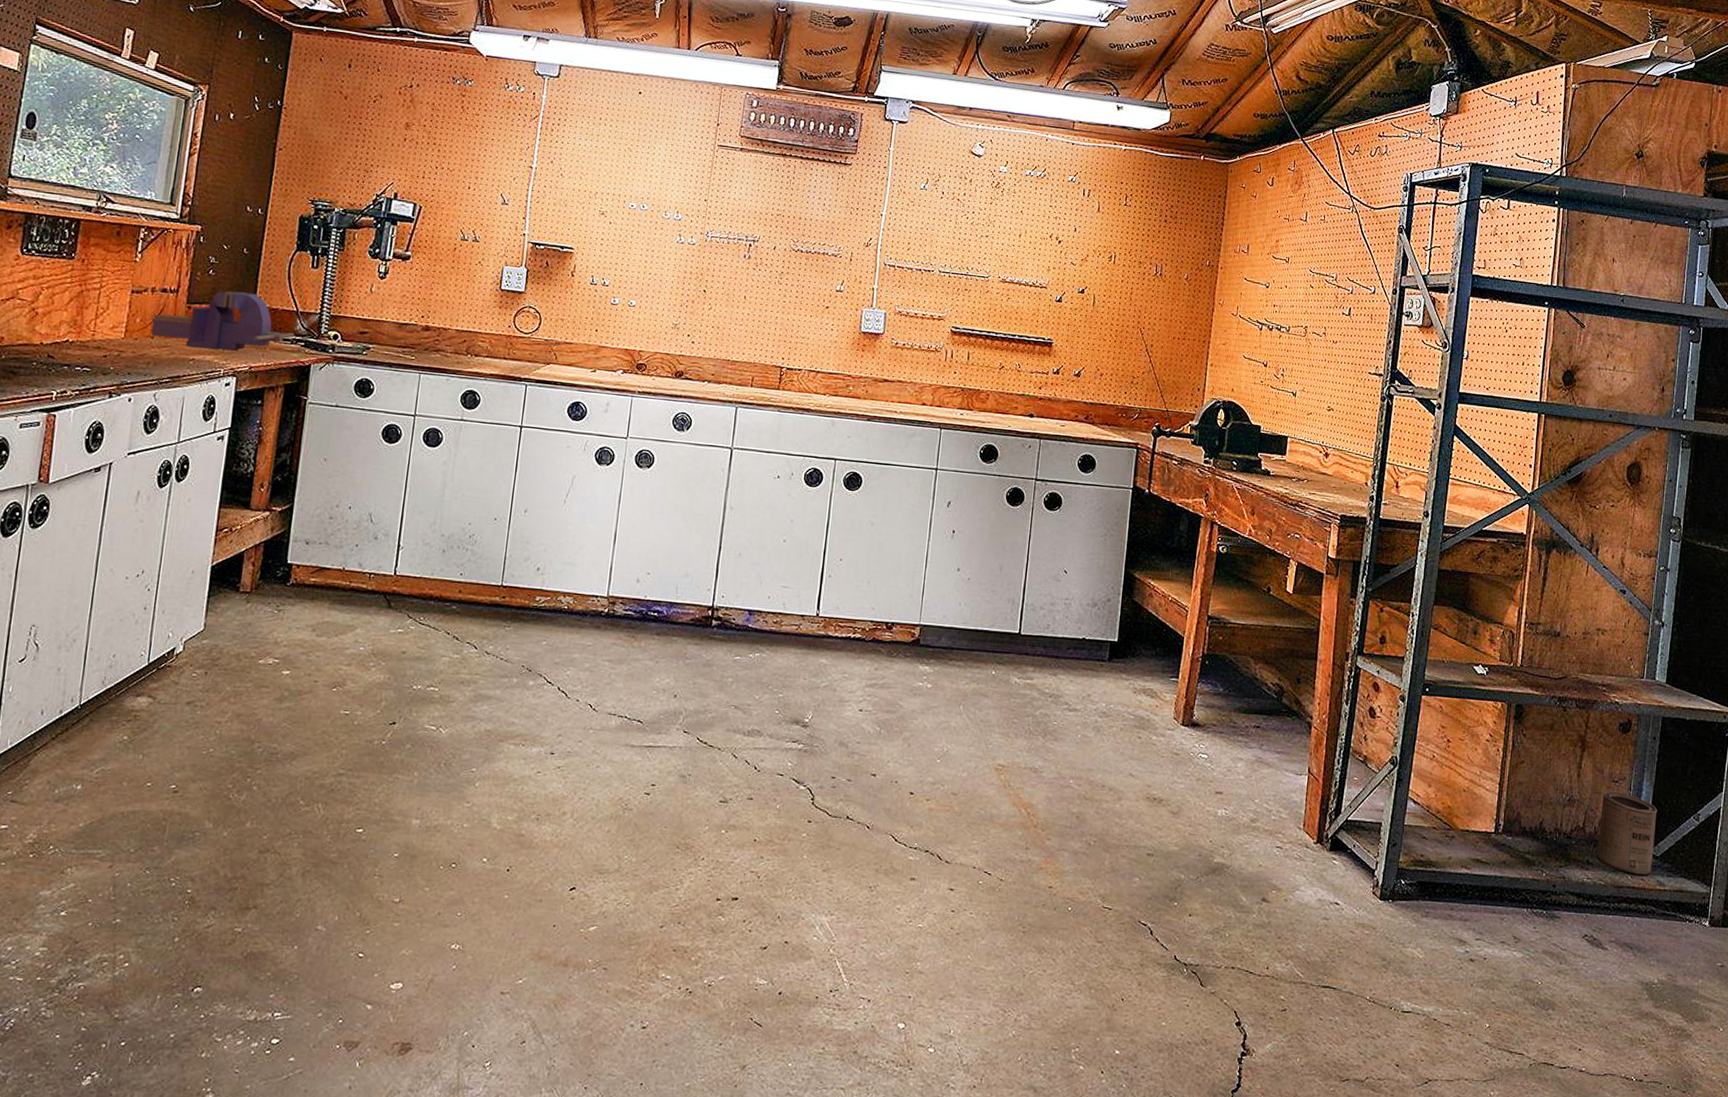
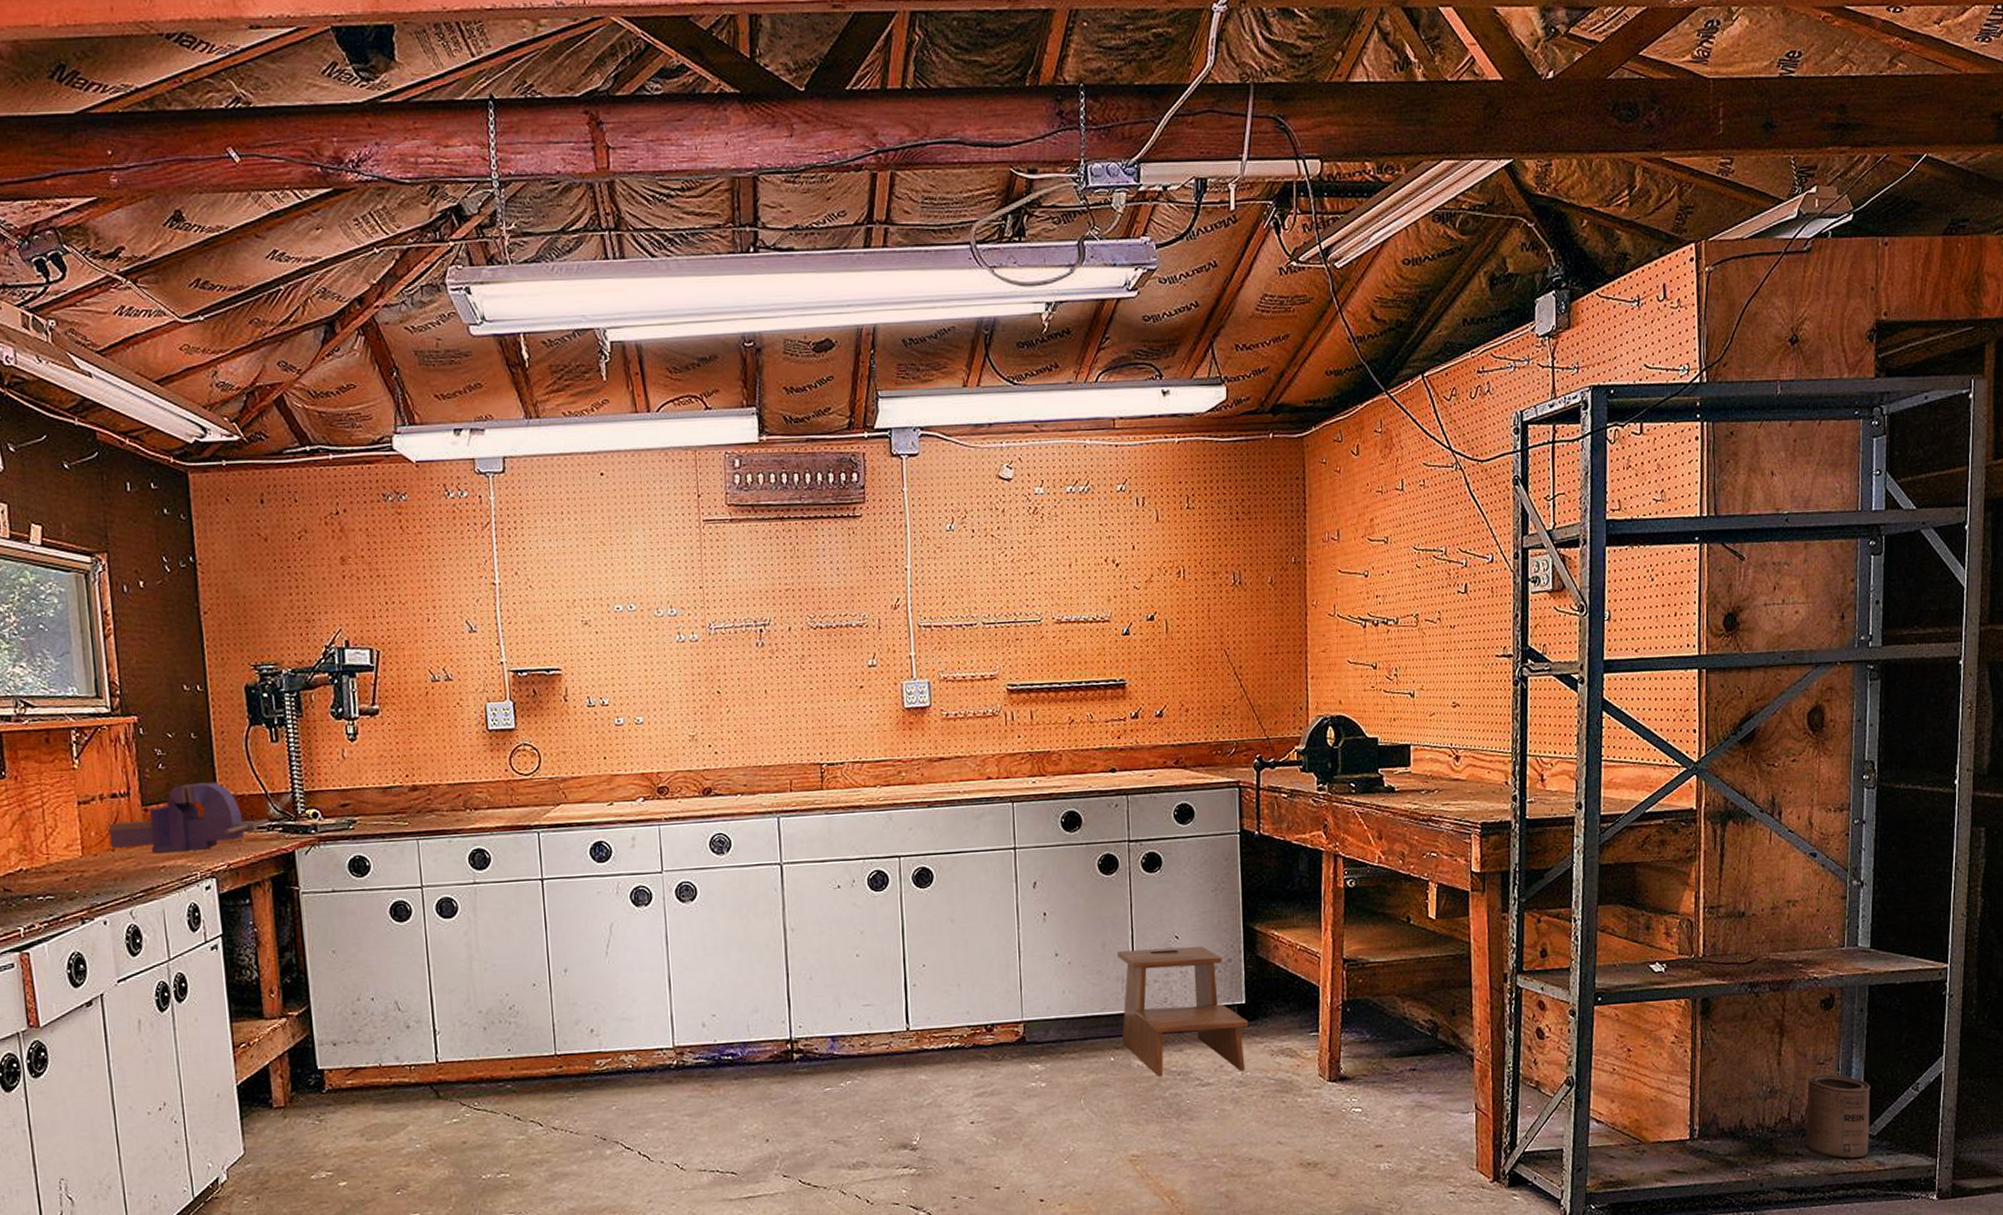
step stool: none [1004,576,1119,703] -> present [1117,946,1249,1076]

